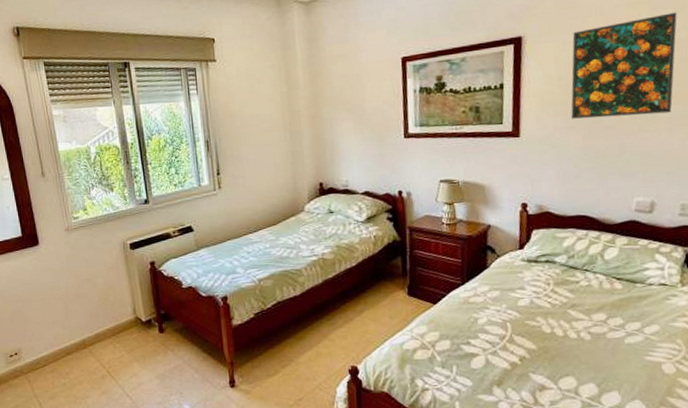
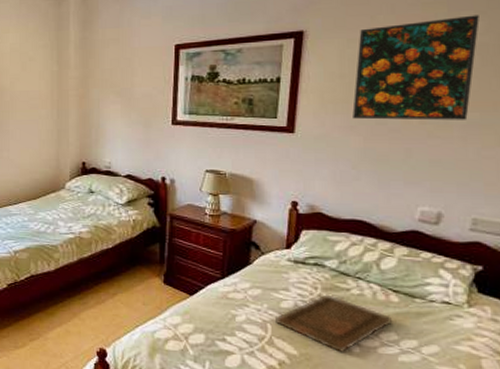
tray: none [514,287,619,343] -> present [276,293,393,354]

